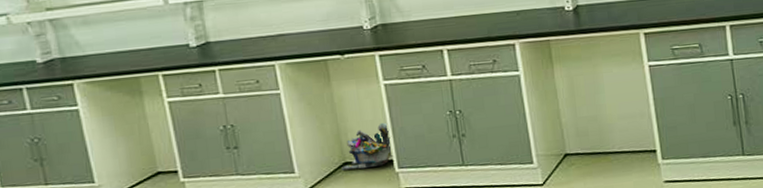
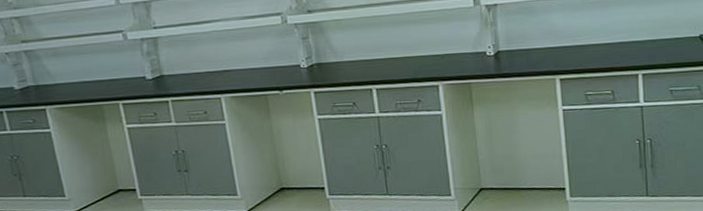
waste bin: present [341,122,394,170] -> none [279,153,325,195]

